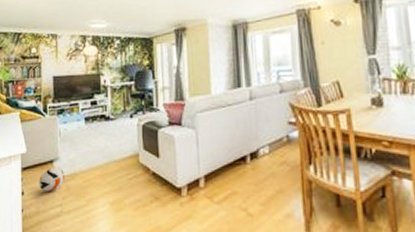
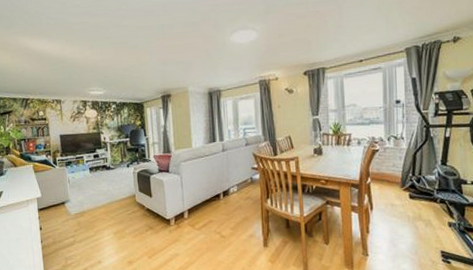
ball: present [39,167,66,192] -> none [54,207,76,227]

